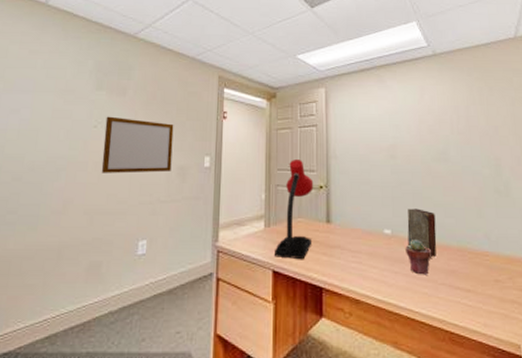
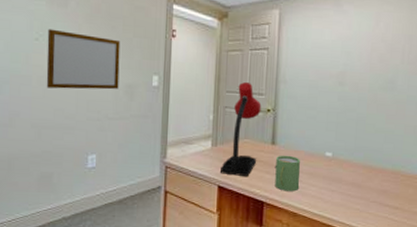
mug: none [331,234,360,275] -> present [274,155,300,192]
potted succulent: present [406,240,432,275] -> none [344,162,368,194]
book: present [407,208,437,257] -> none [347,134,376,178]

